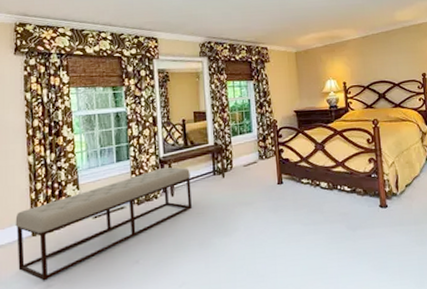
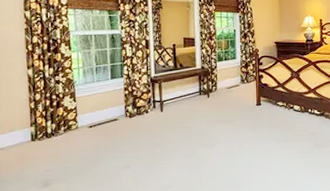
bench: present [15,167,193,281] -> none [15,85,180,181]

